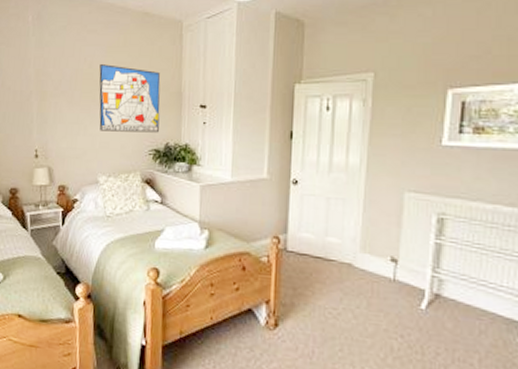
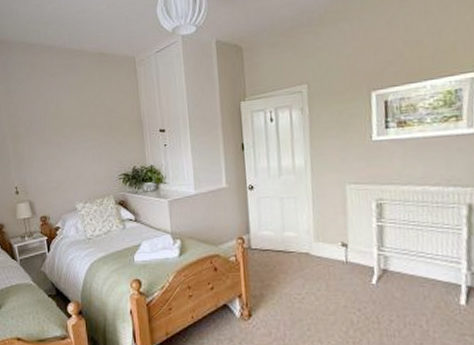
wall art: present [99,64,161,133] -> none [65,103,125,163]

